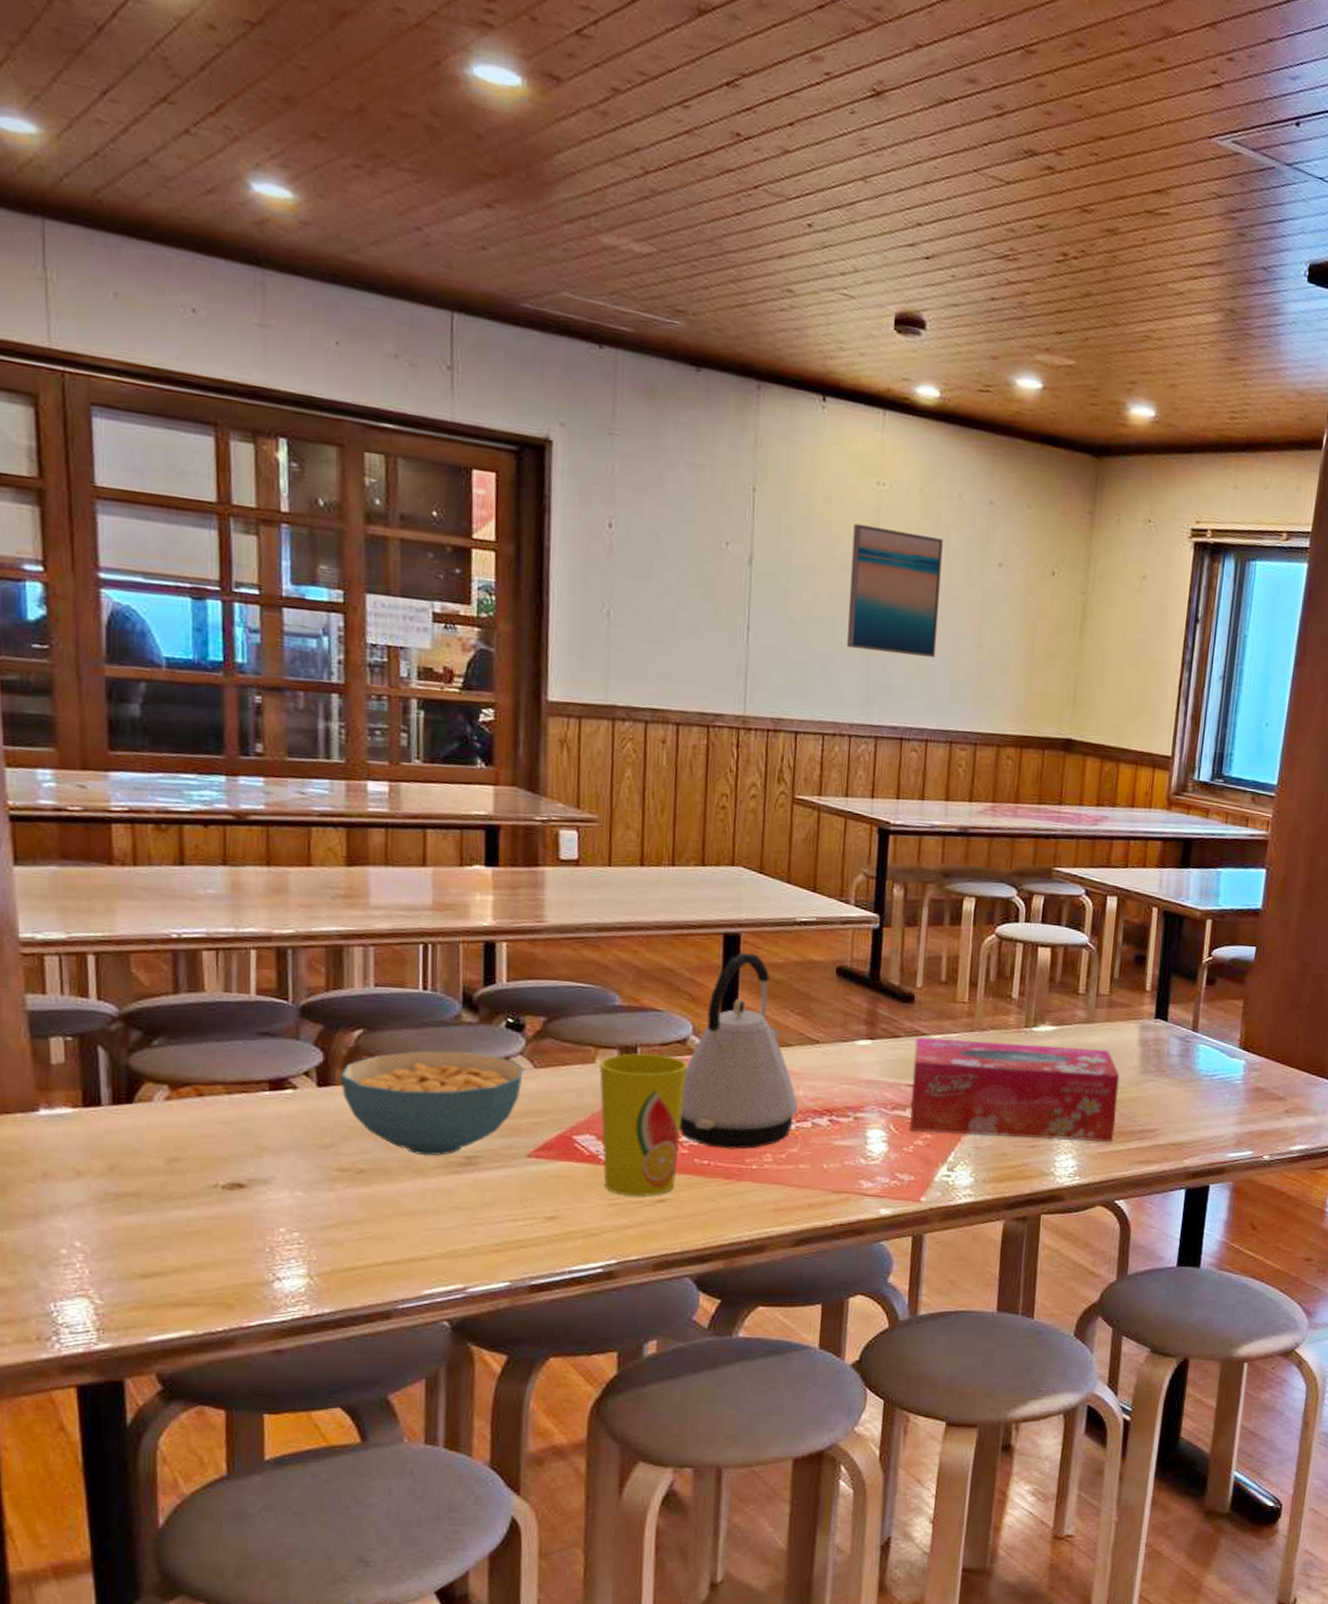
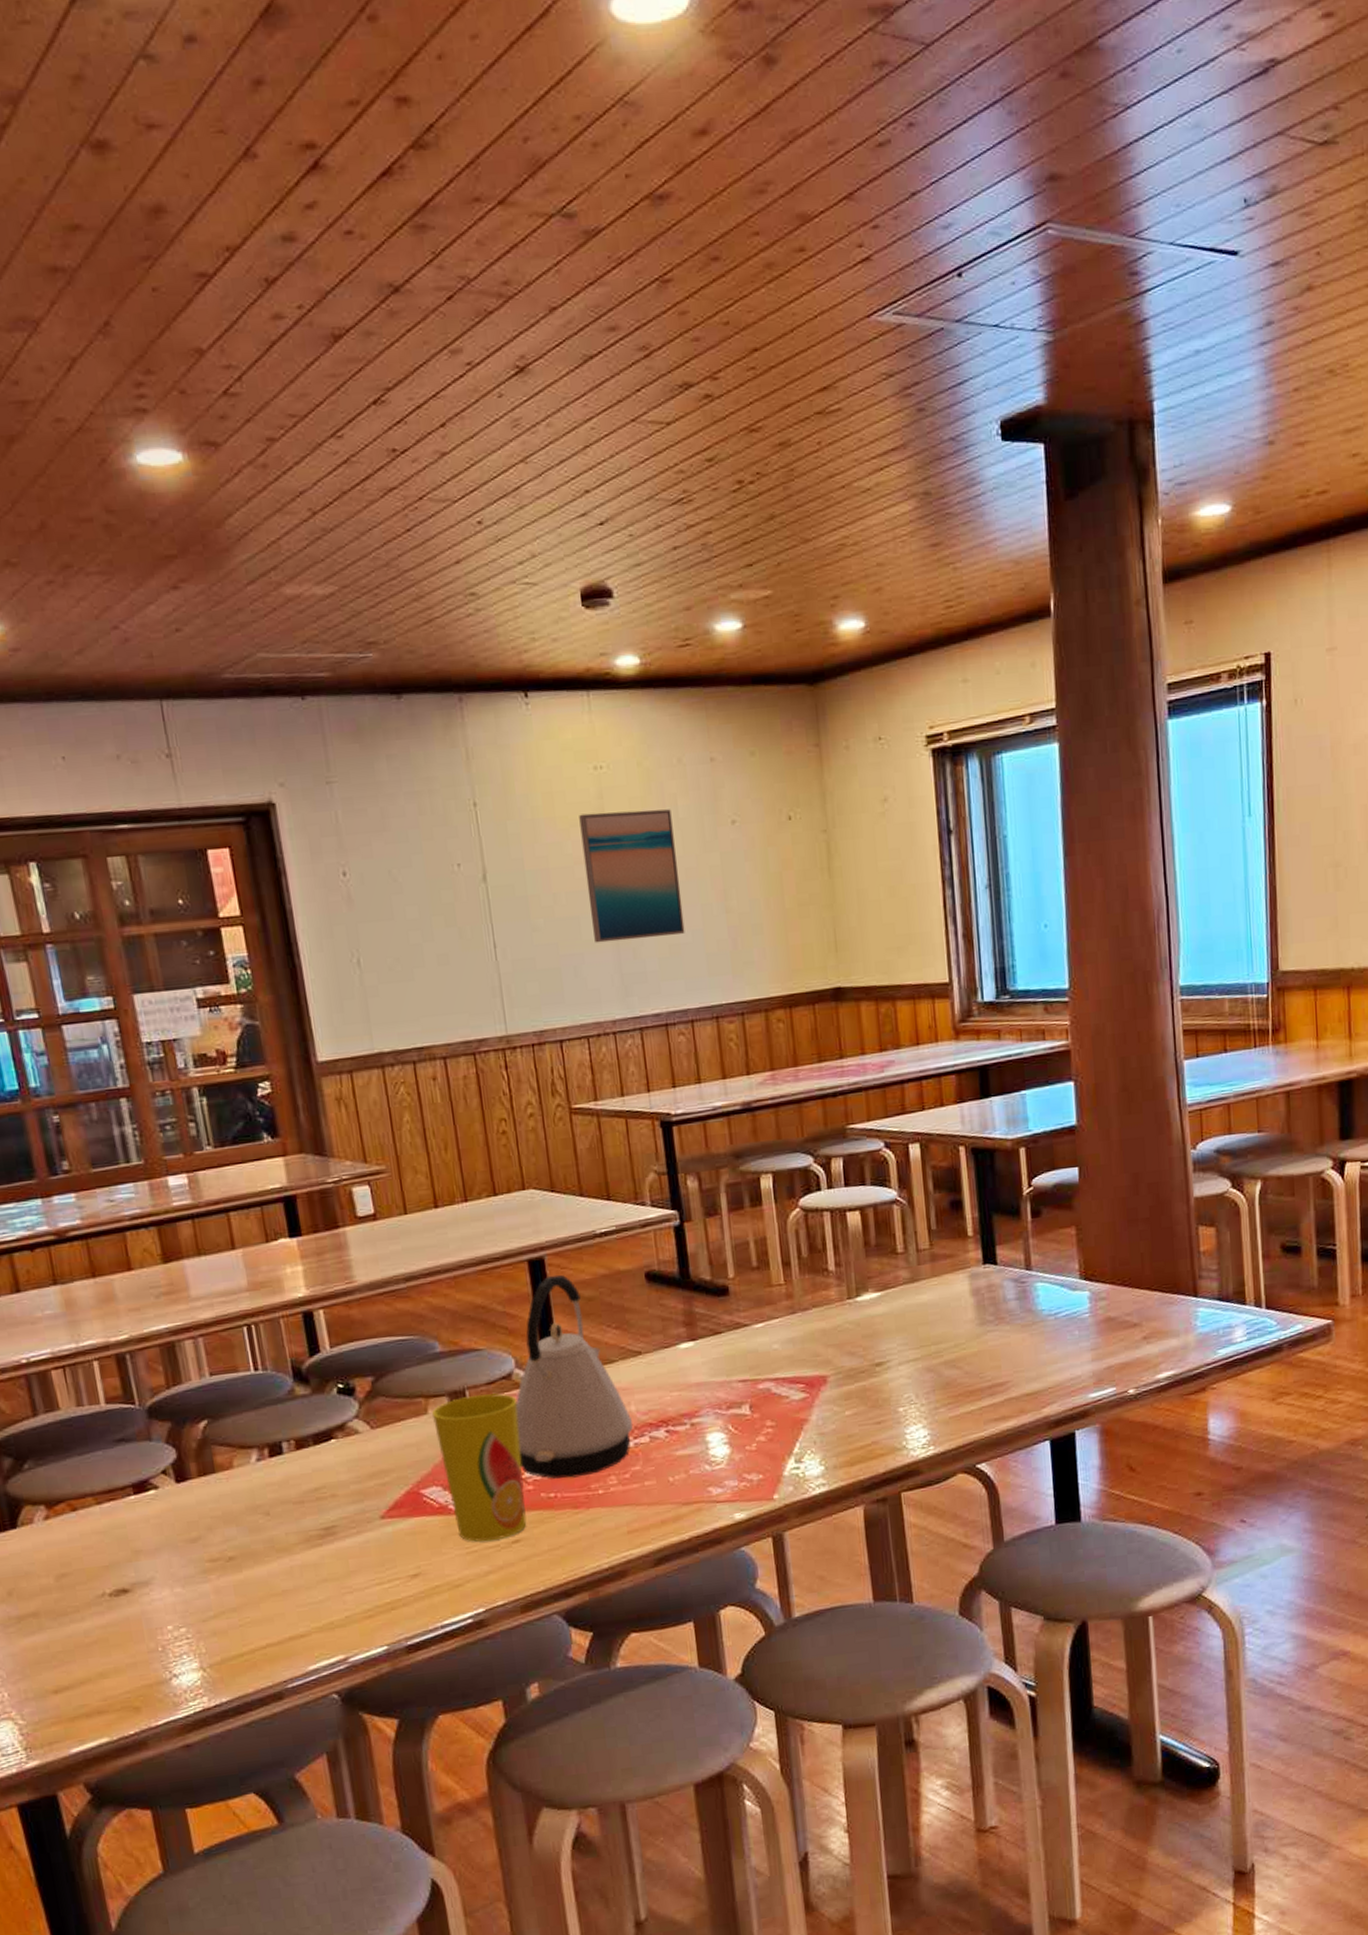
cereal bowl: present [340,1050,524,1156] -> none [195,1423,363,1534]
tissue box: present [909,1037,1120,1142] -> none [737,1306,963,1428]

